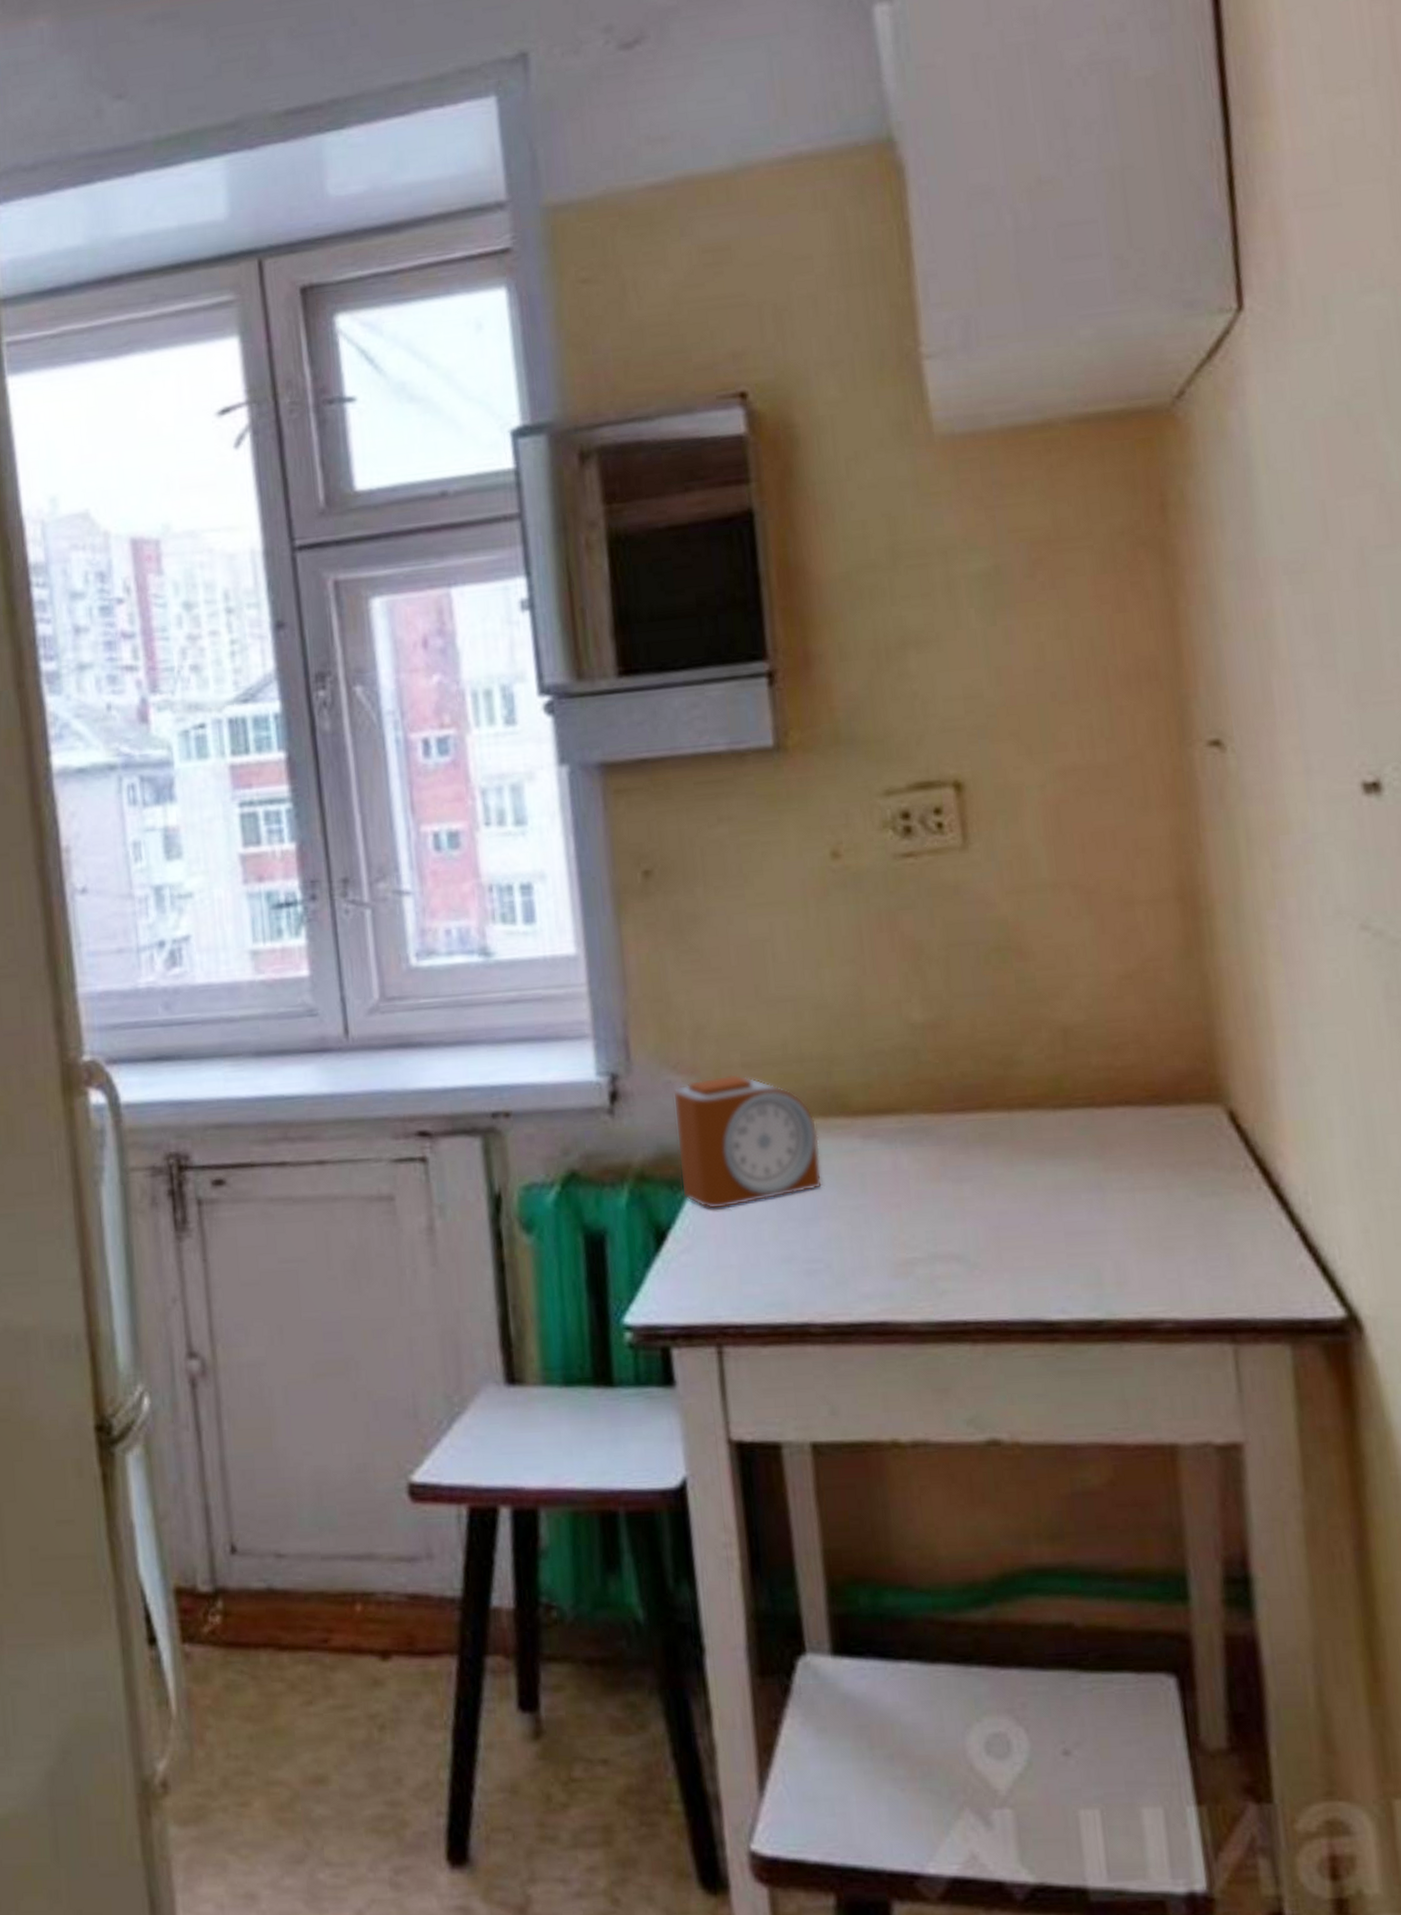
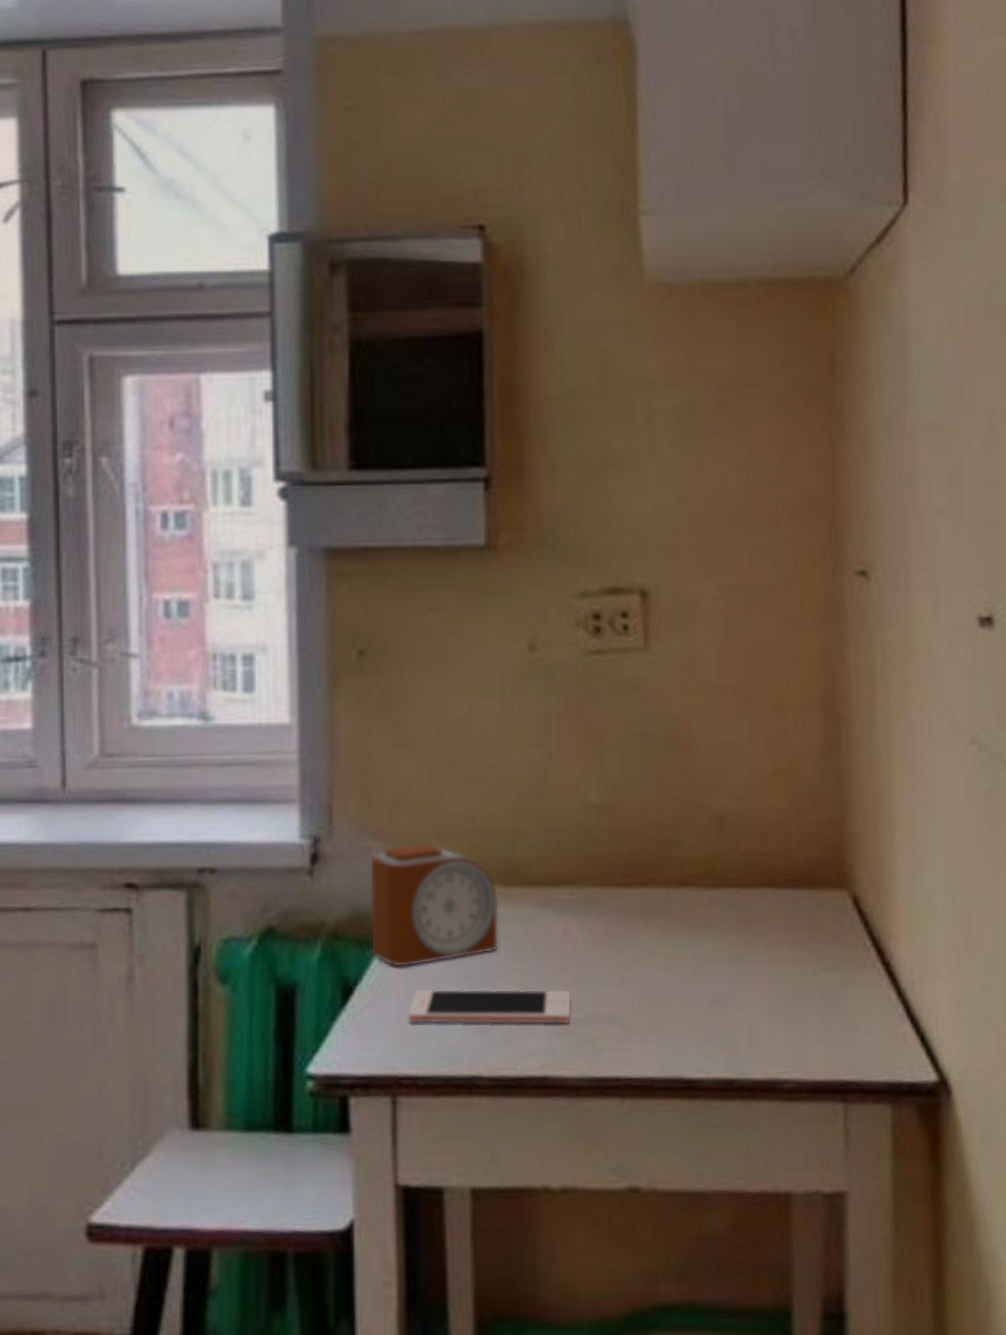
cell phone: none [727,1227,908,1268] -> present [408,989,572,1024]

